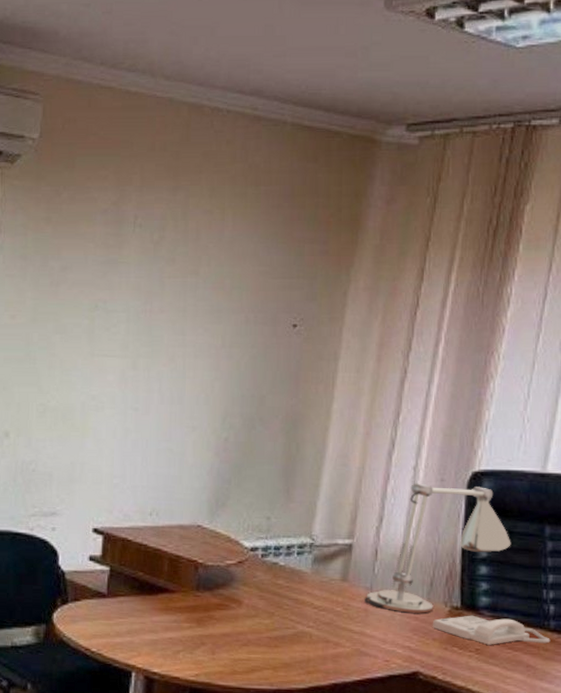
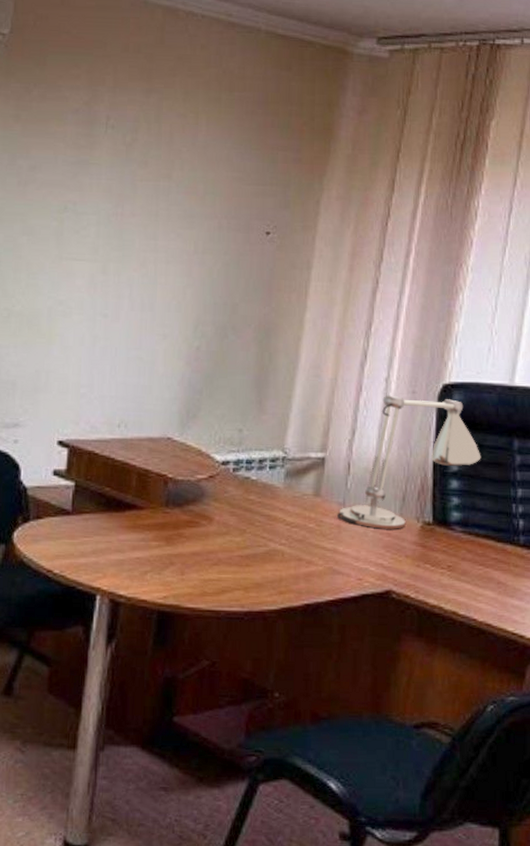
telephone: present [432,615,551,645] -> none [404,531,520,562]

